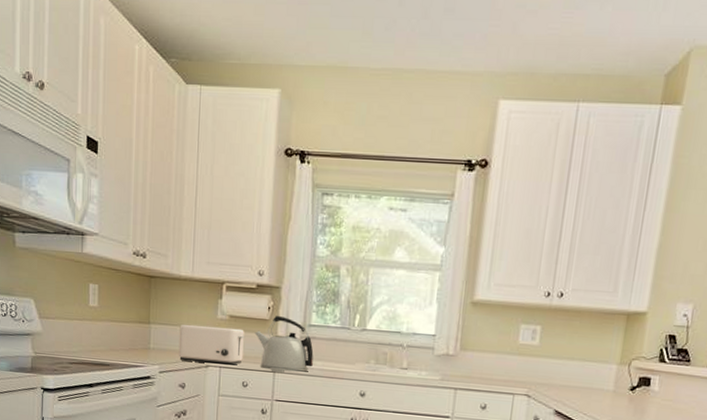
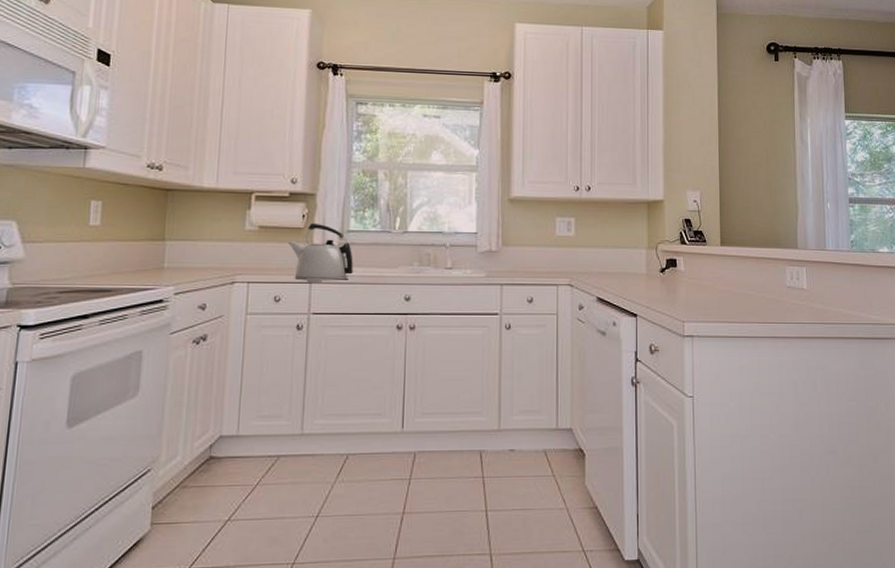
toaster: present [178,324,245,366] -> none [198,238,277,280]

